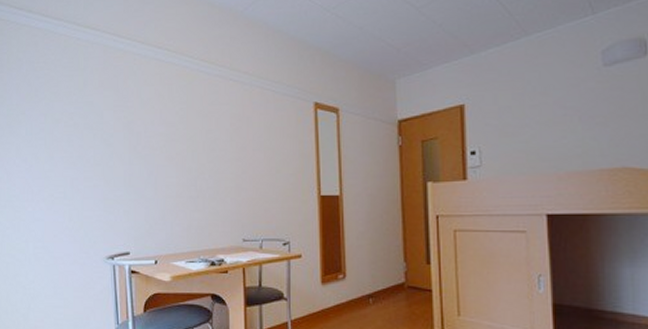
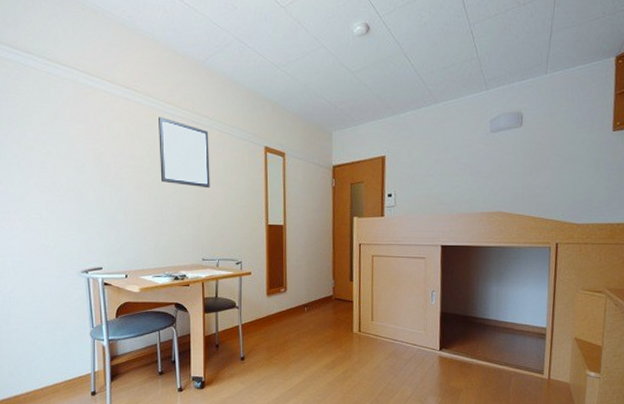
wall art: none [193,77,251,155] -> present [159,117,210,189]

